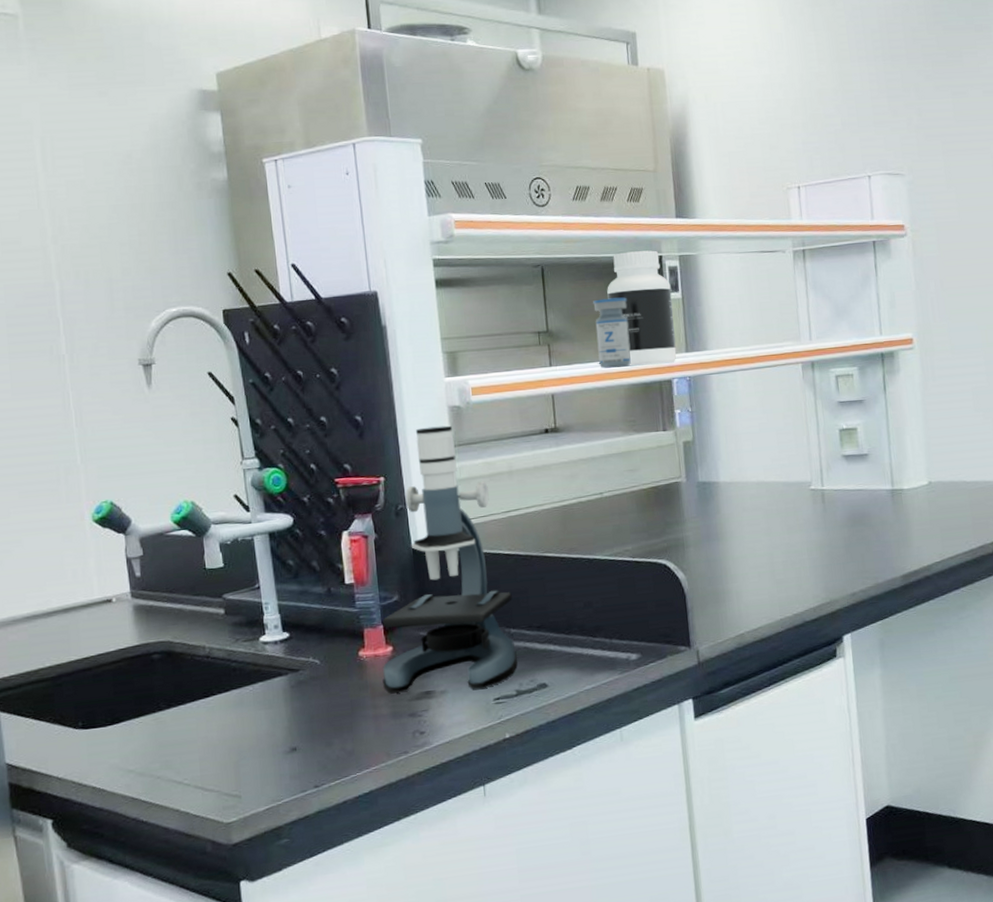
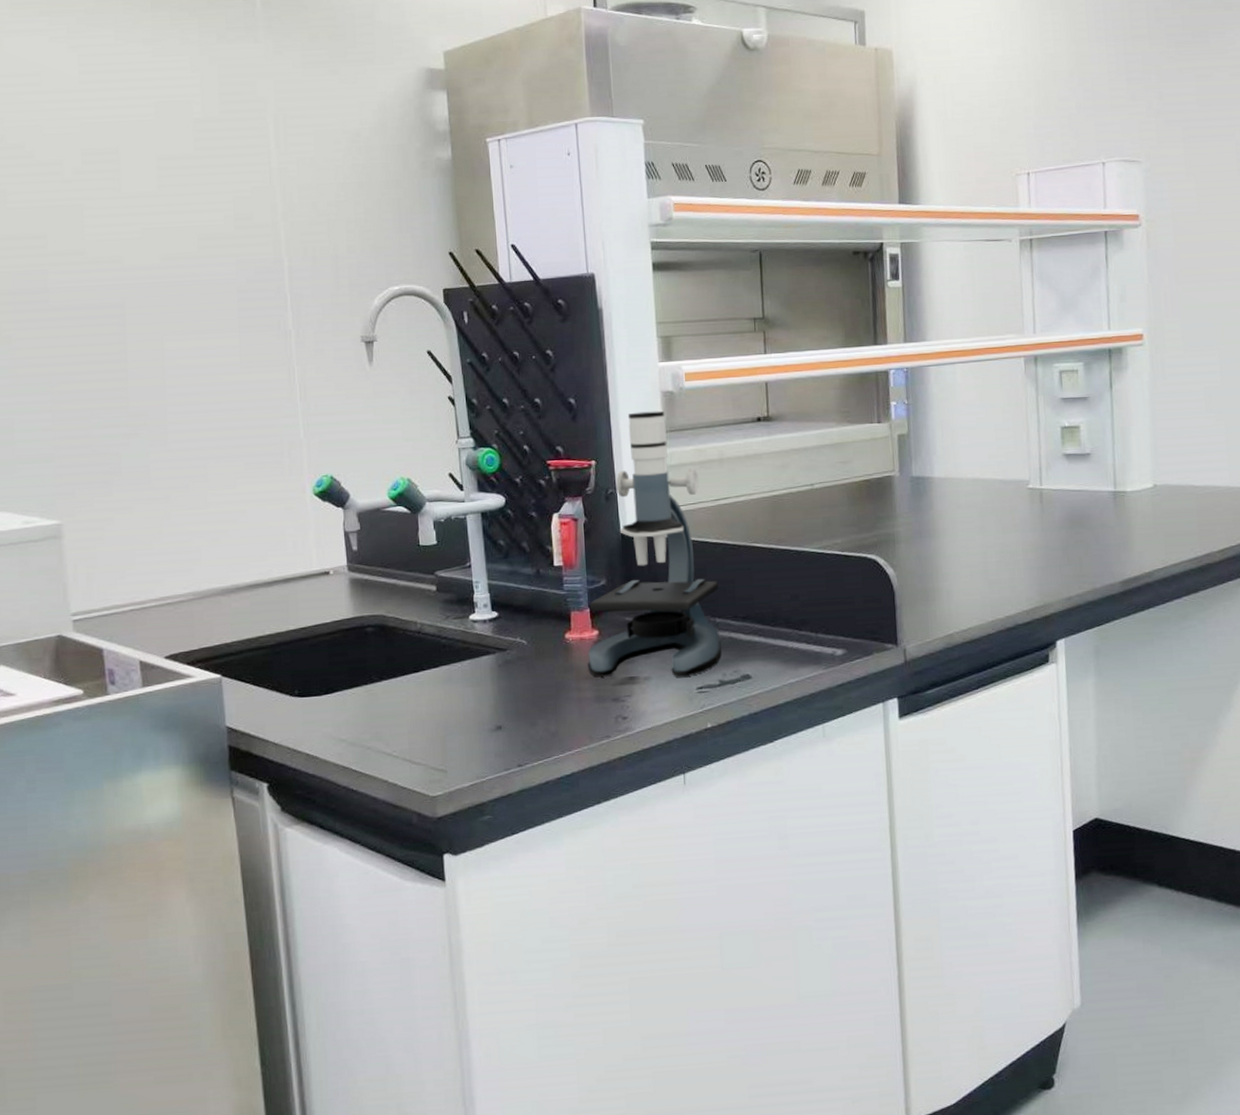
medicine: present [593,297,632,369] -> none [810,285,848,357]
medicine bottle: present [607,250,677,367] -> none [825,237,895,356]

